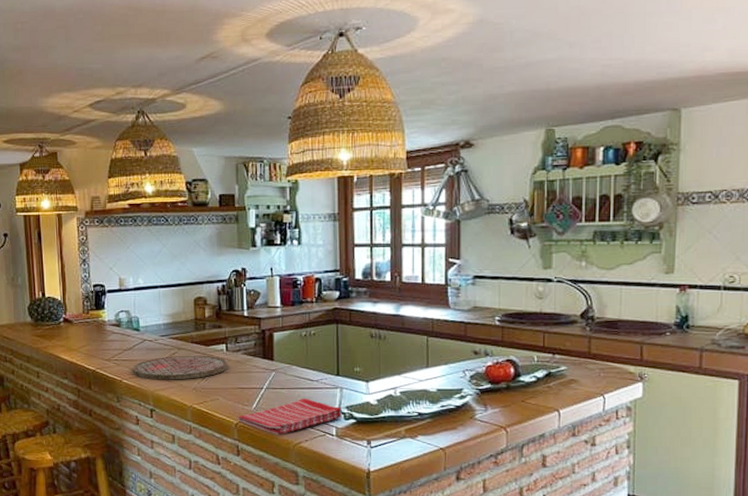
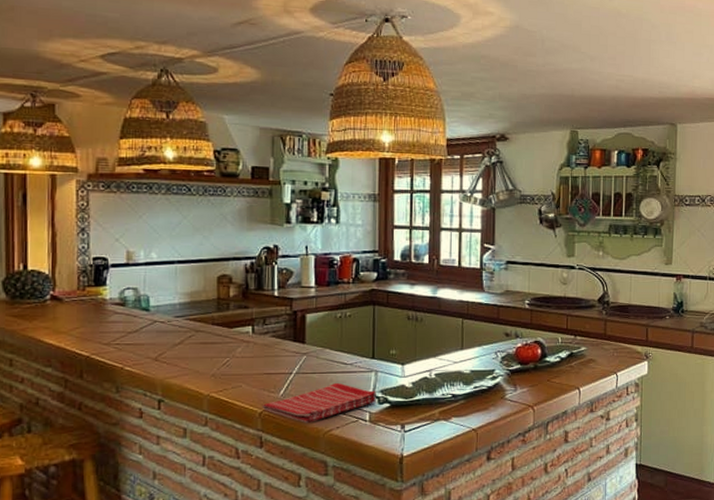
cutting board: present [132,355,228,380] -> none [137,338,254,366]

